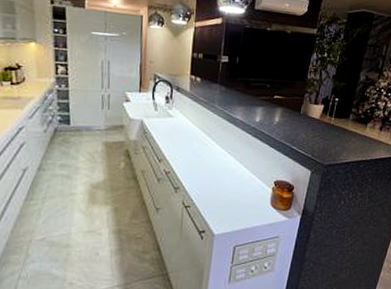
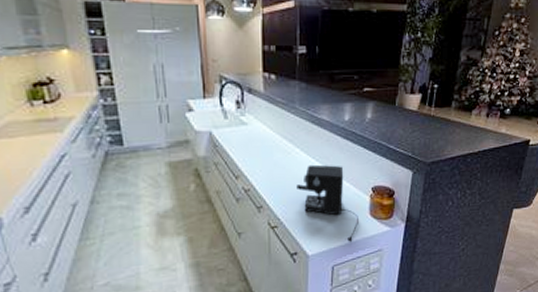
coffee maker: none [209,156,261,227] -> present [296,164,358,242]

